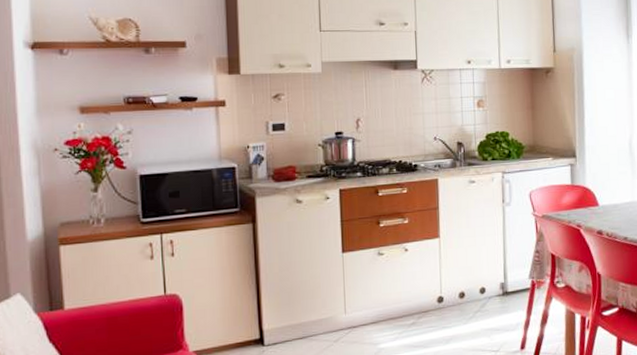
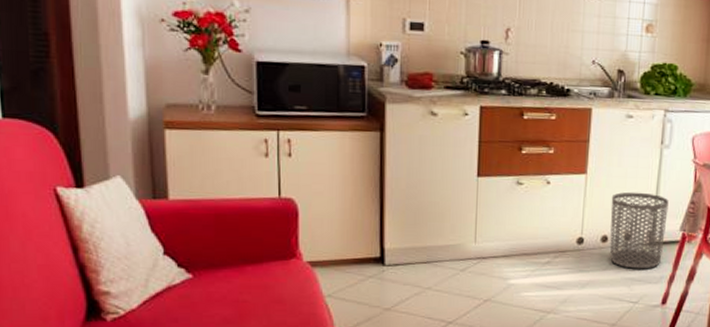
waste bin: none [464,248,516,320] -> present [610,192,669,269]

